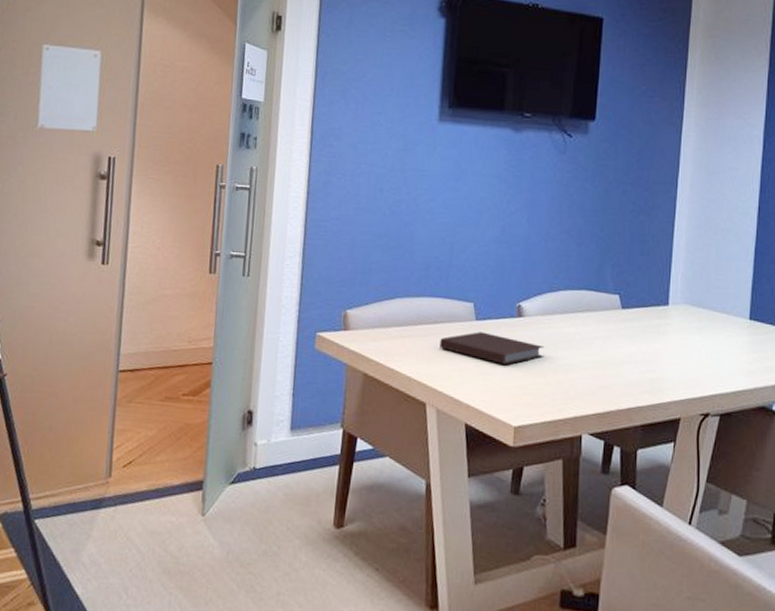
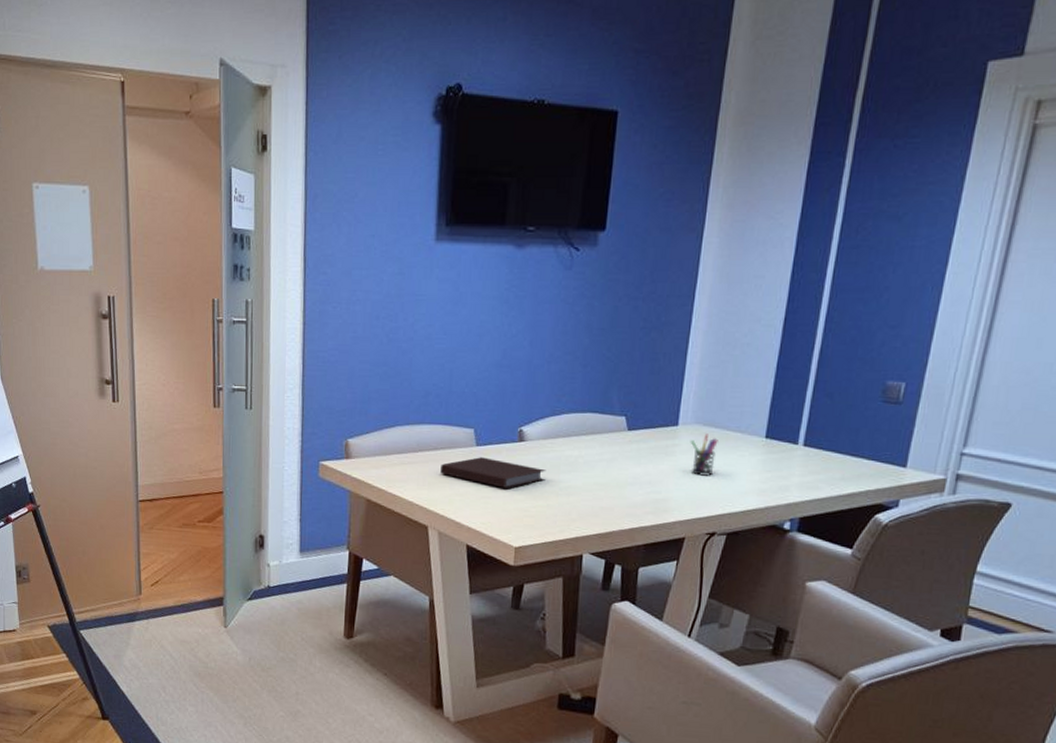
pen holder: none [680,314,706,356] -> present [690,434,718,476]

